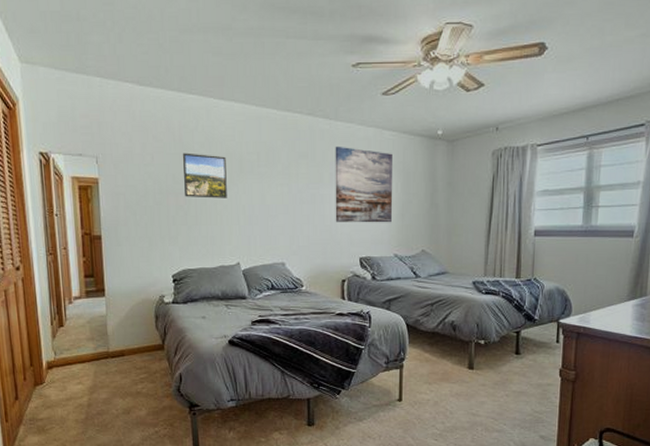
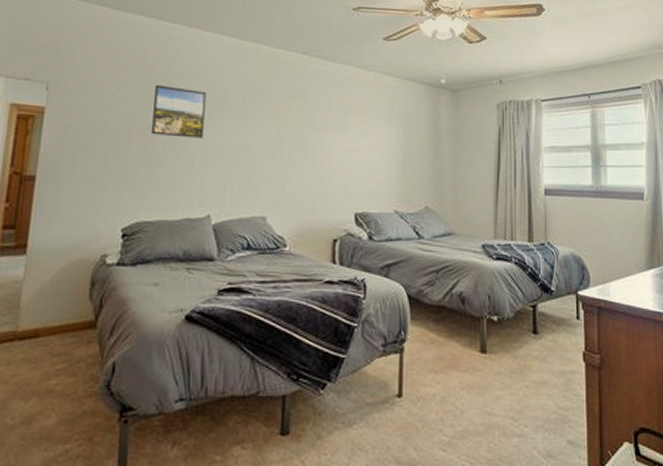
wall art: present [335,146,392,223] -> none [328,88,393,175]

